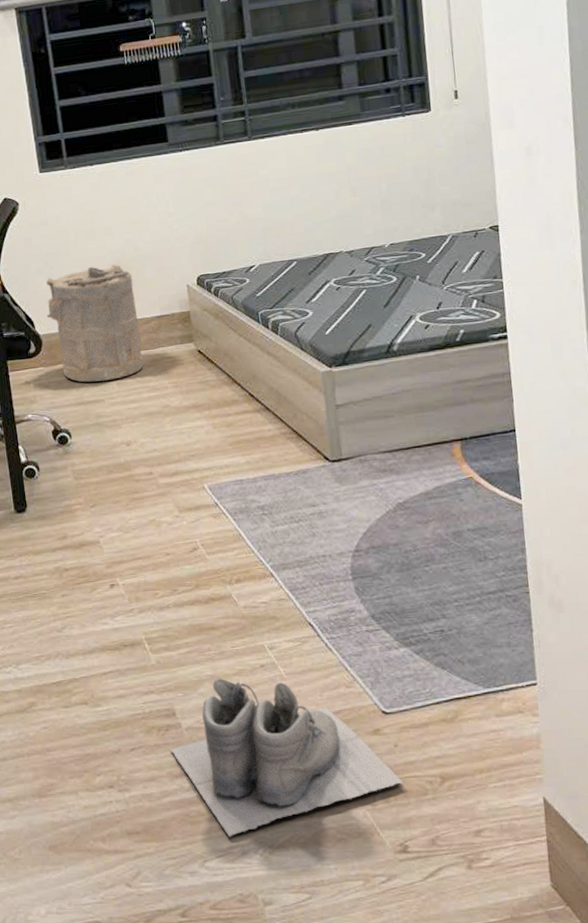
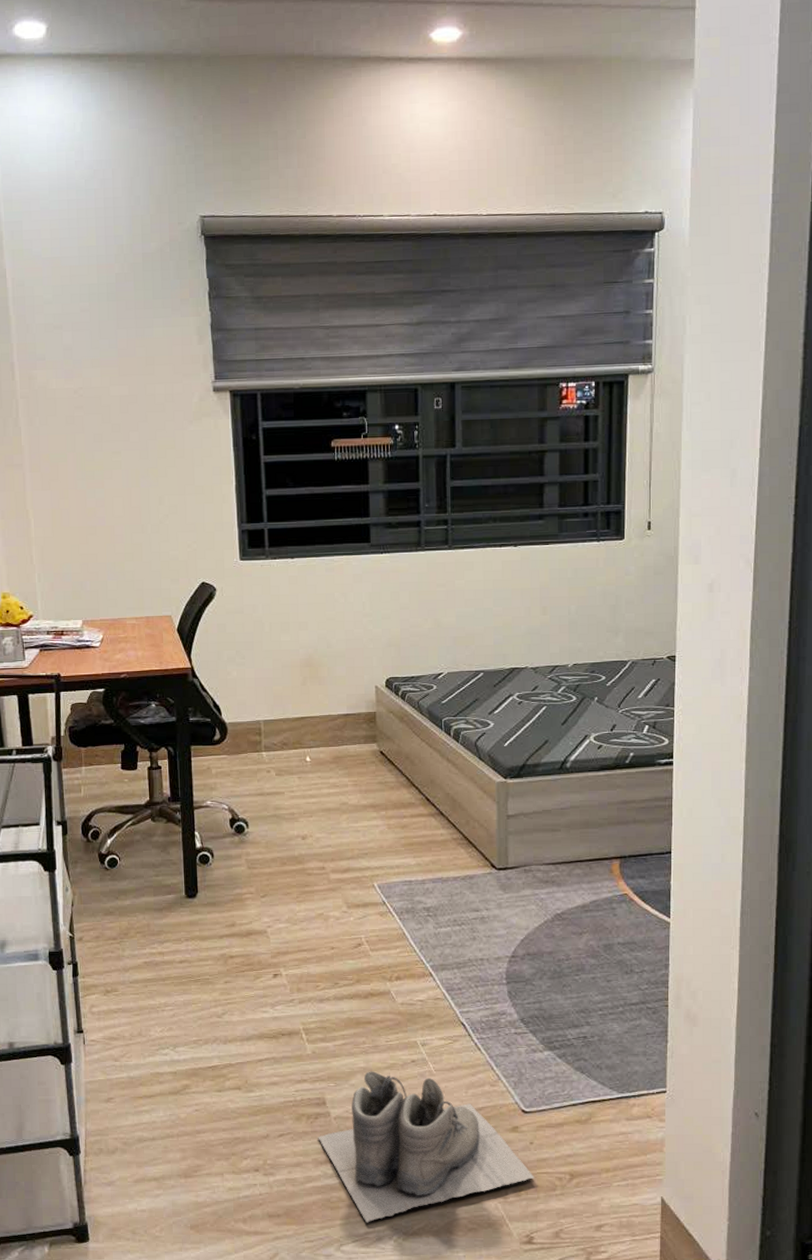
laundry hamper: present [46,264,144,383] -> none [234,659,326,774]

